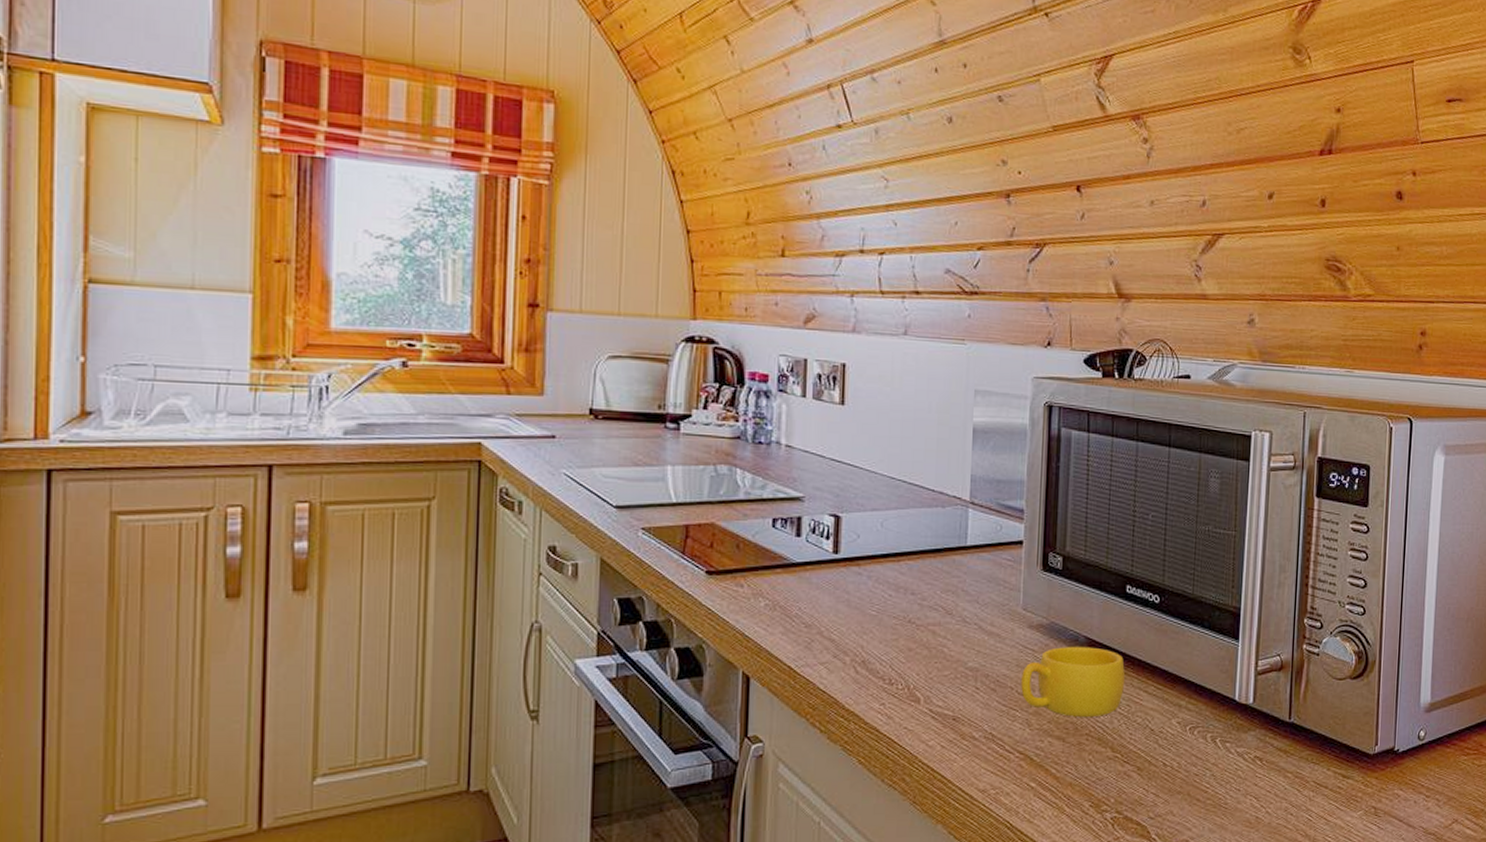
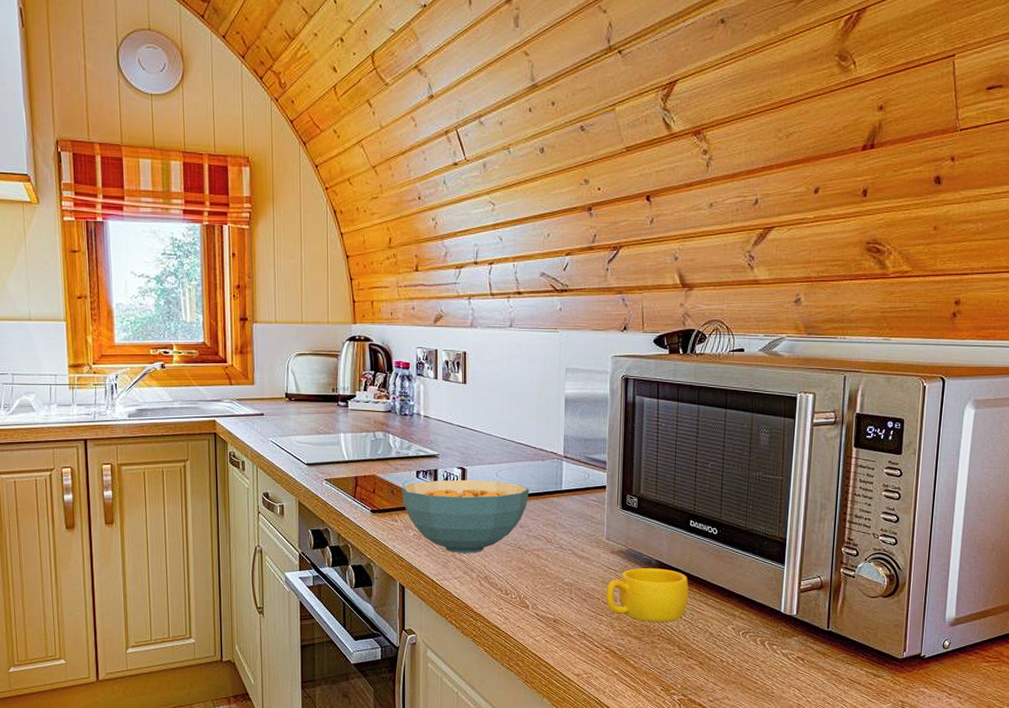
cereal bowl: none [750,530,925,629] -> present [401,479,530,553]

